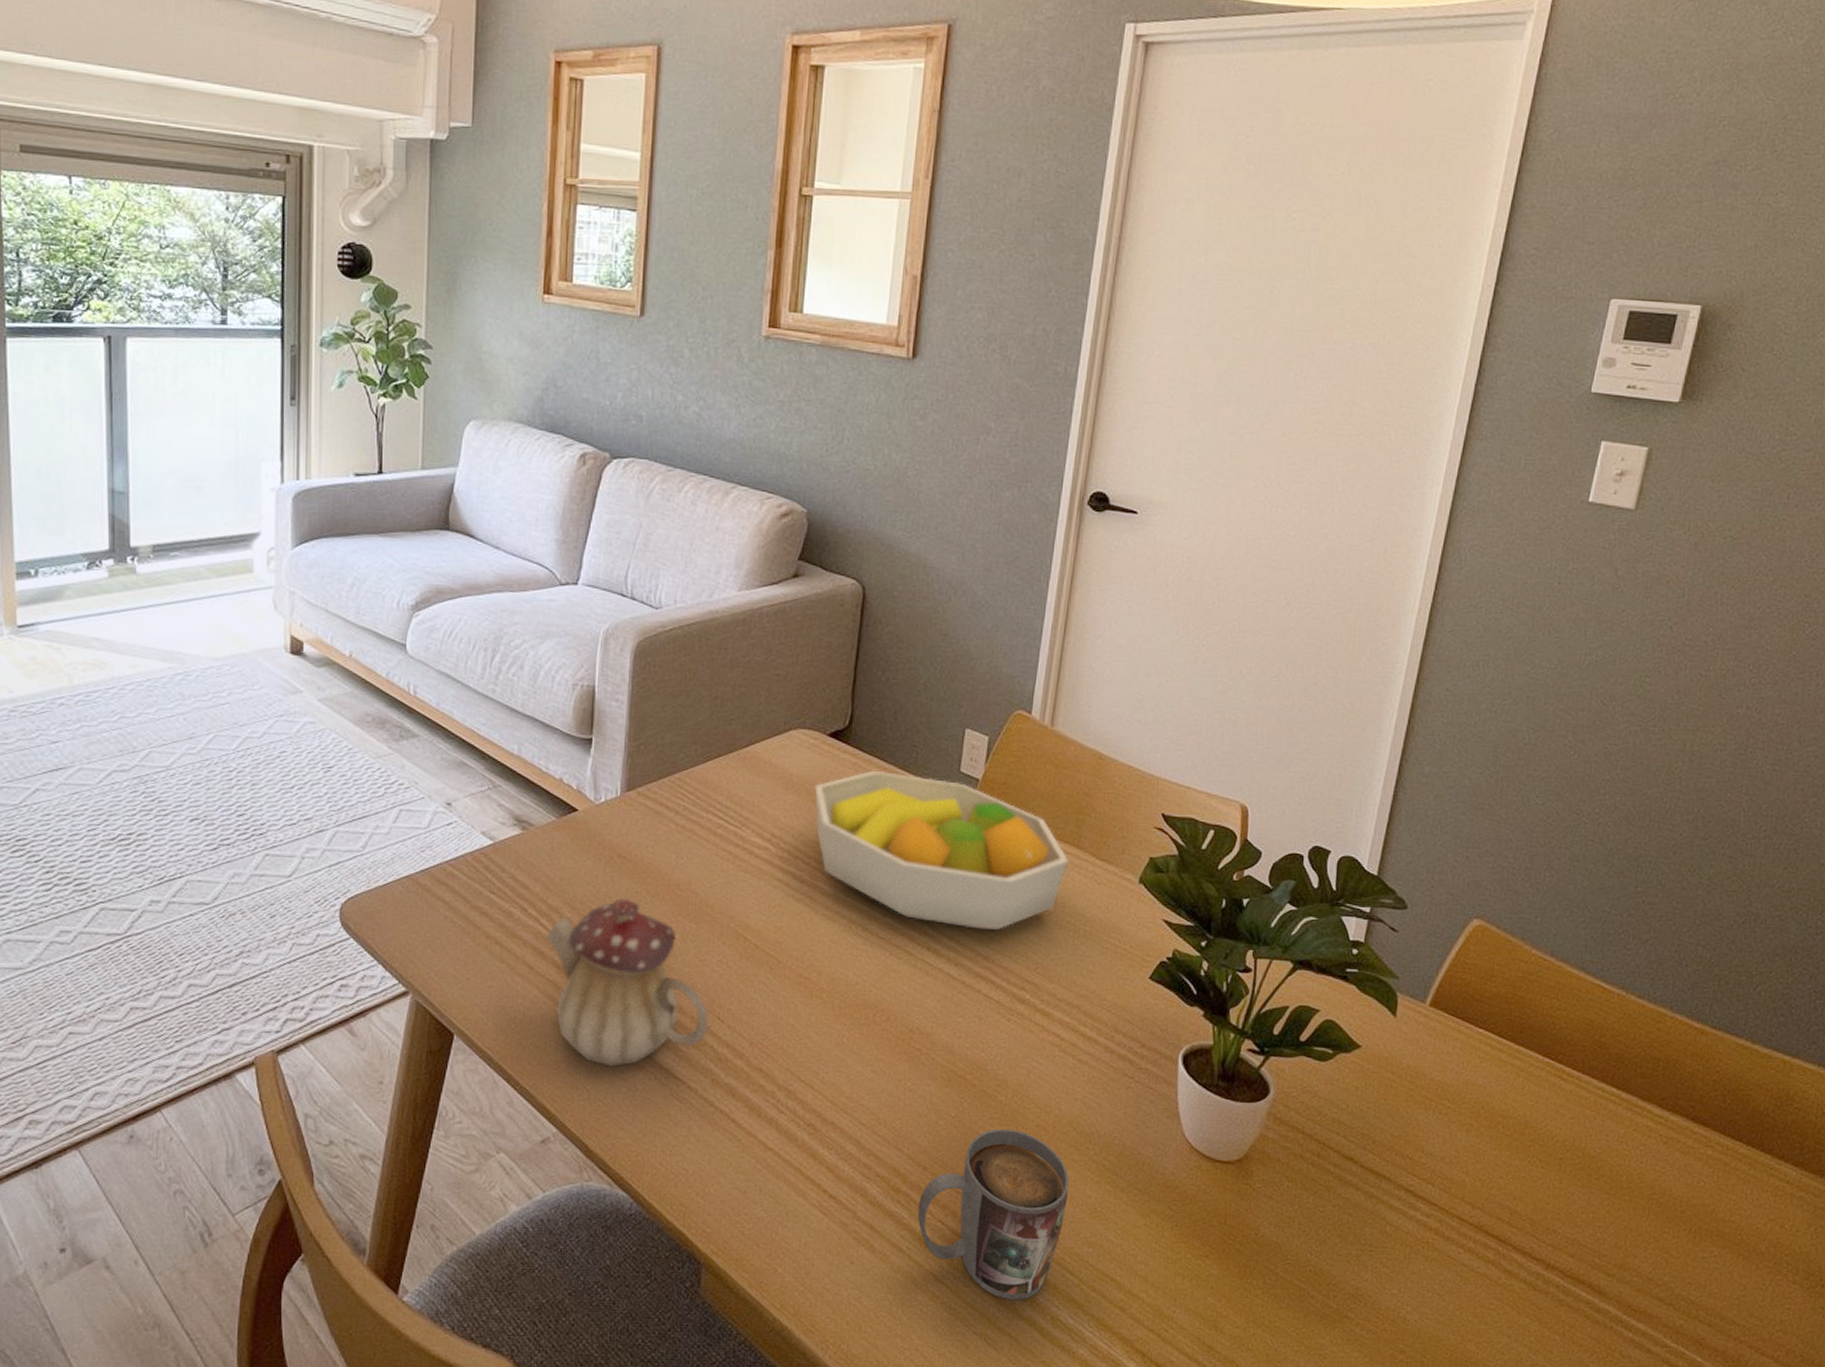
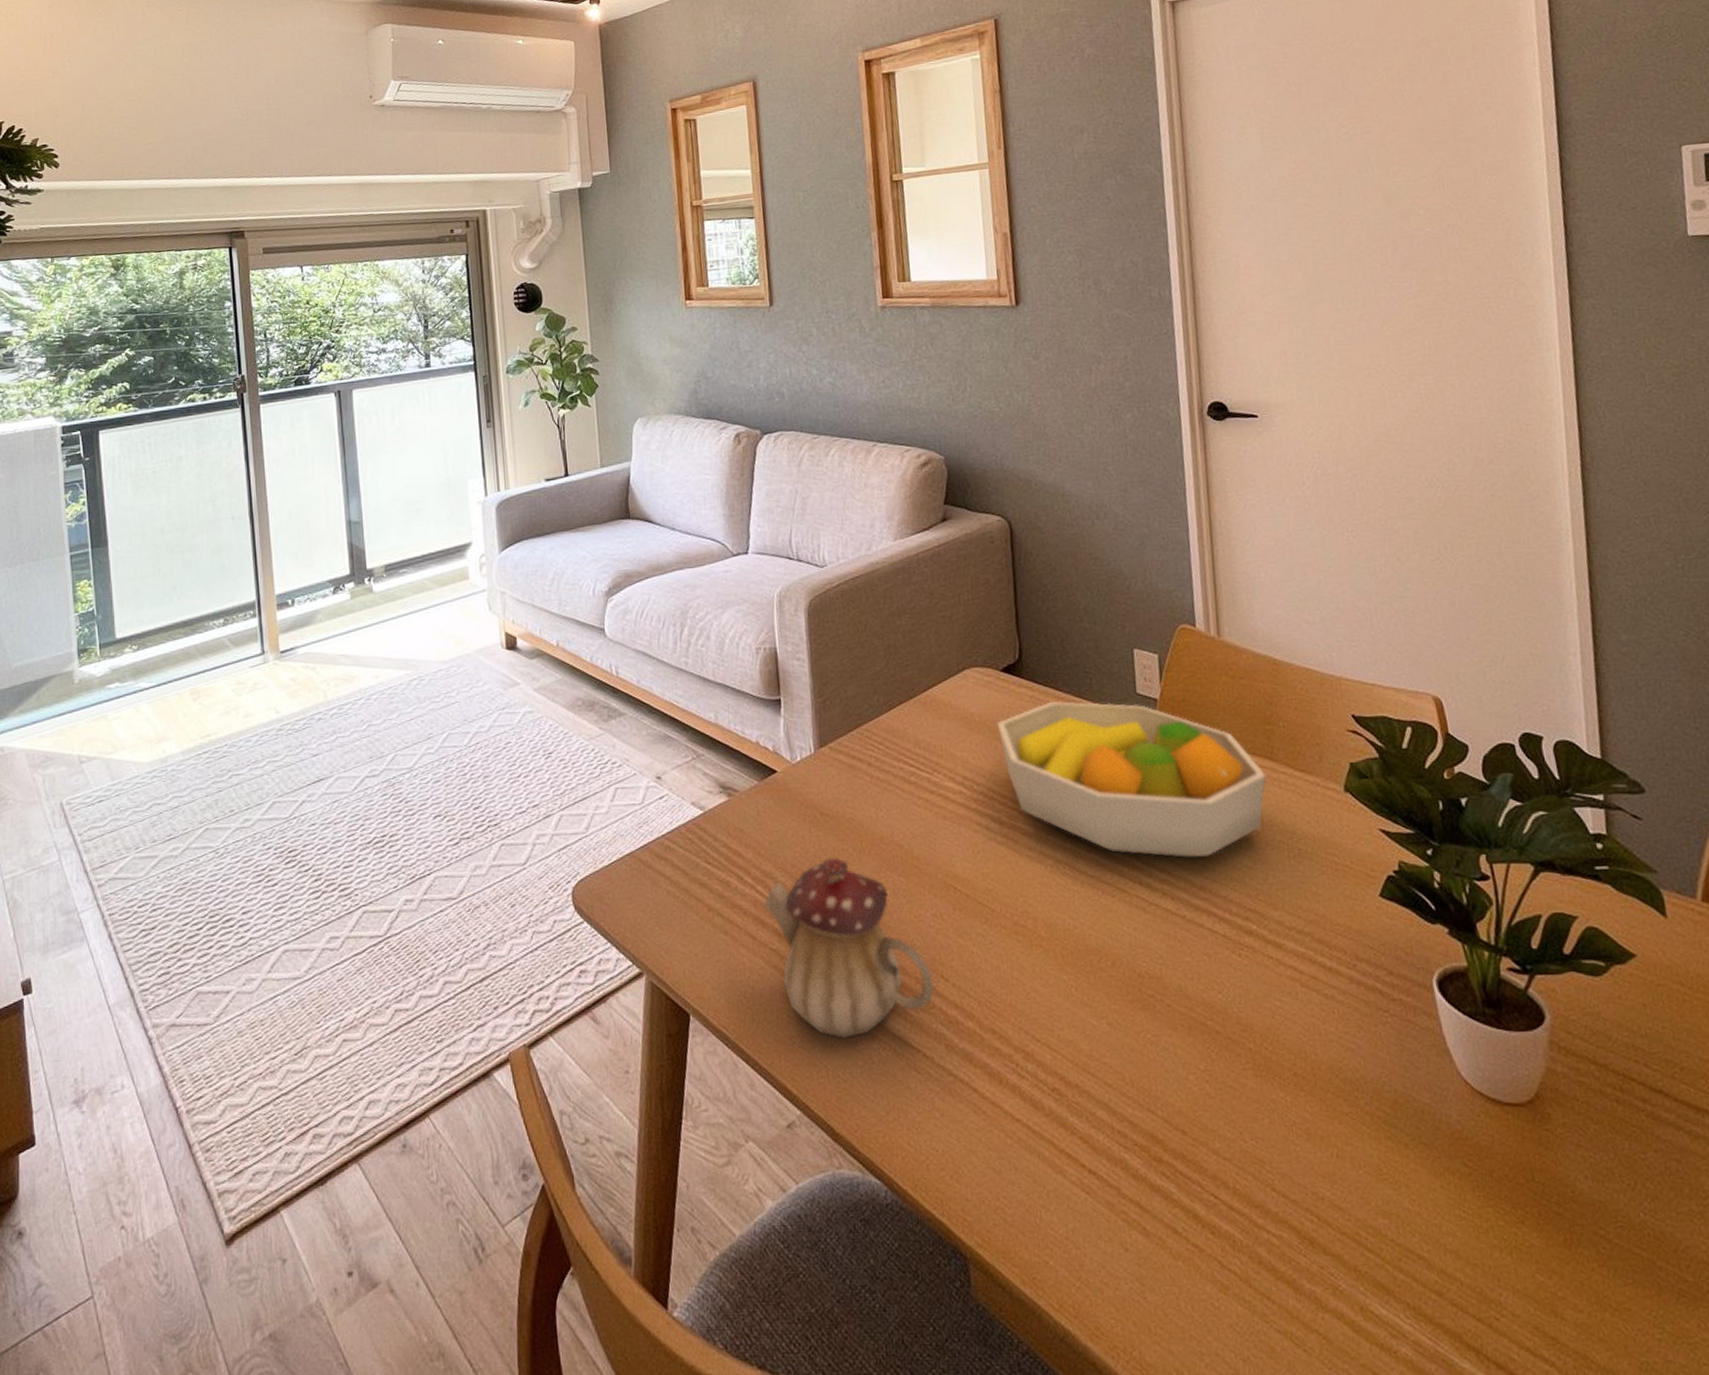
mug: present [917,1128,1070,1300] -> none [1184,1080,1349,1287]

